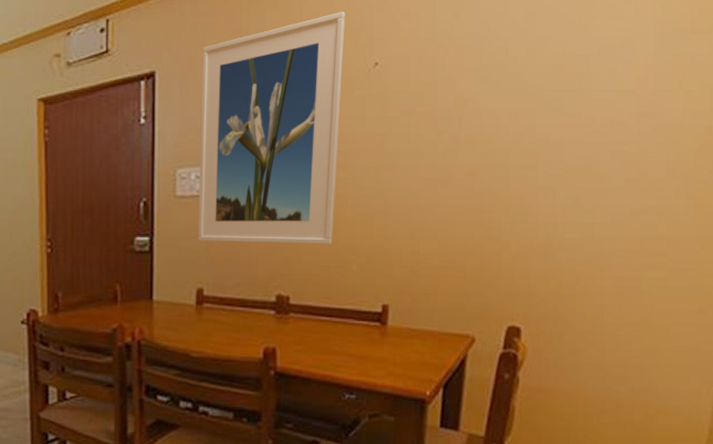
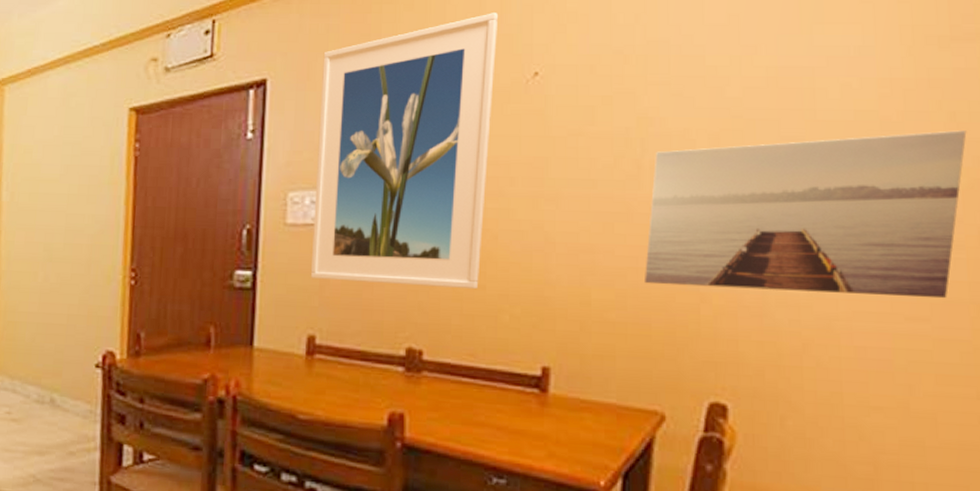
wall art: none [460,105,699,238] -> present [645,130,967,299]

